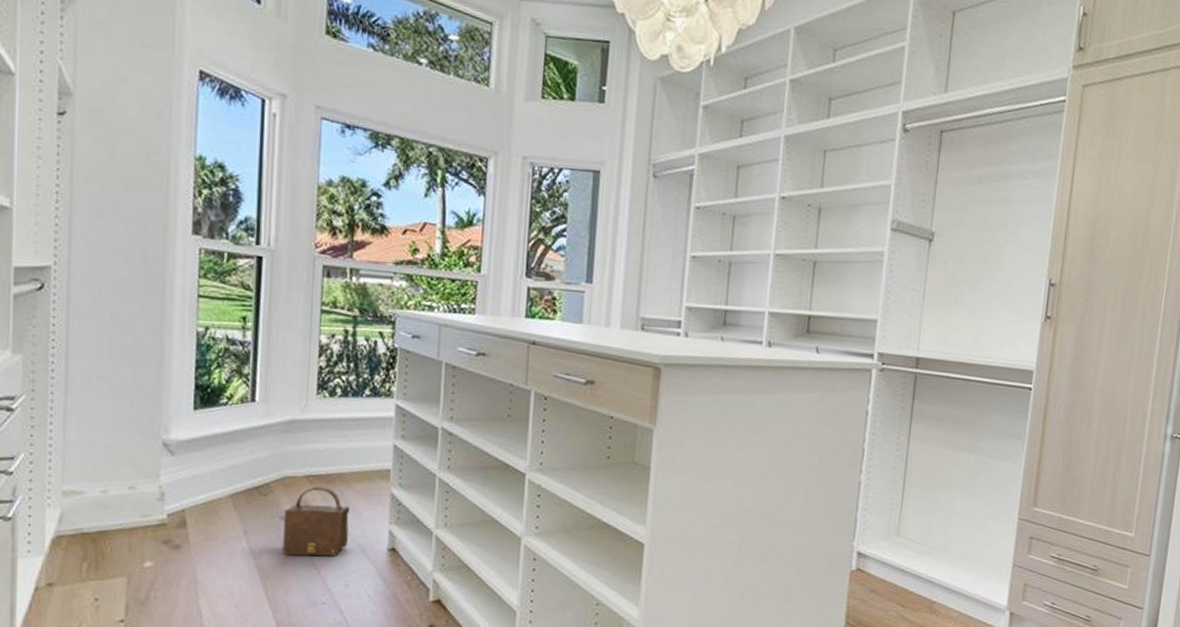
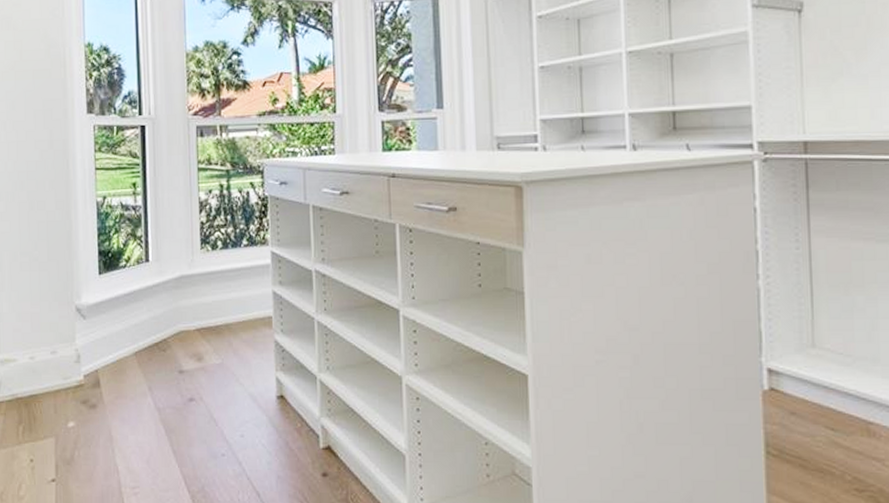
handbag: present [283,486,350,557] -> none [182,339,240,409]

